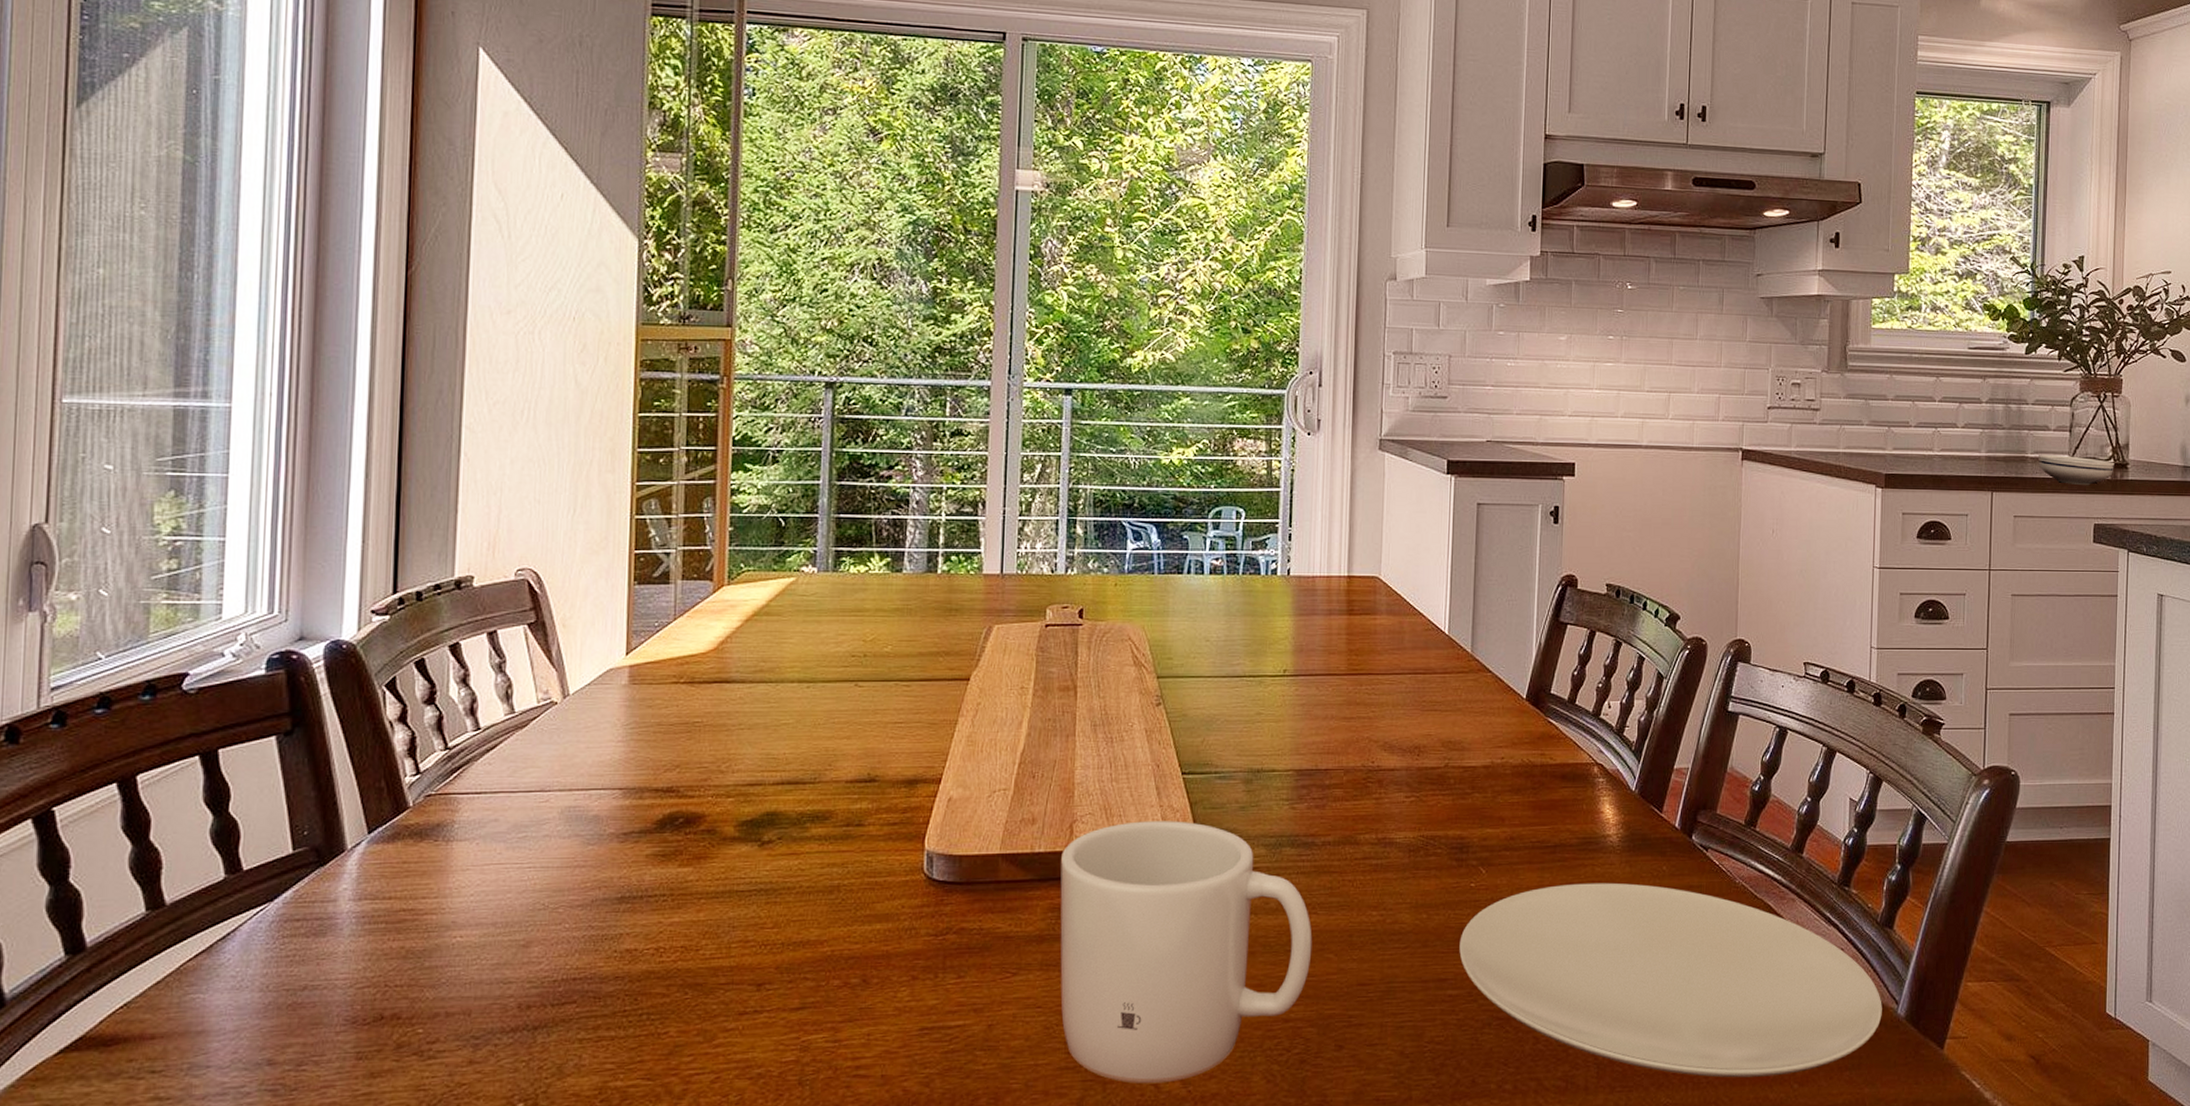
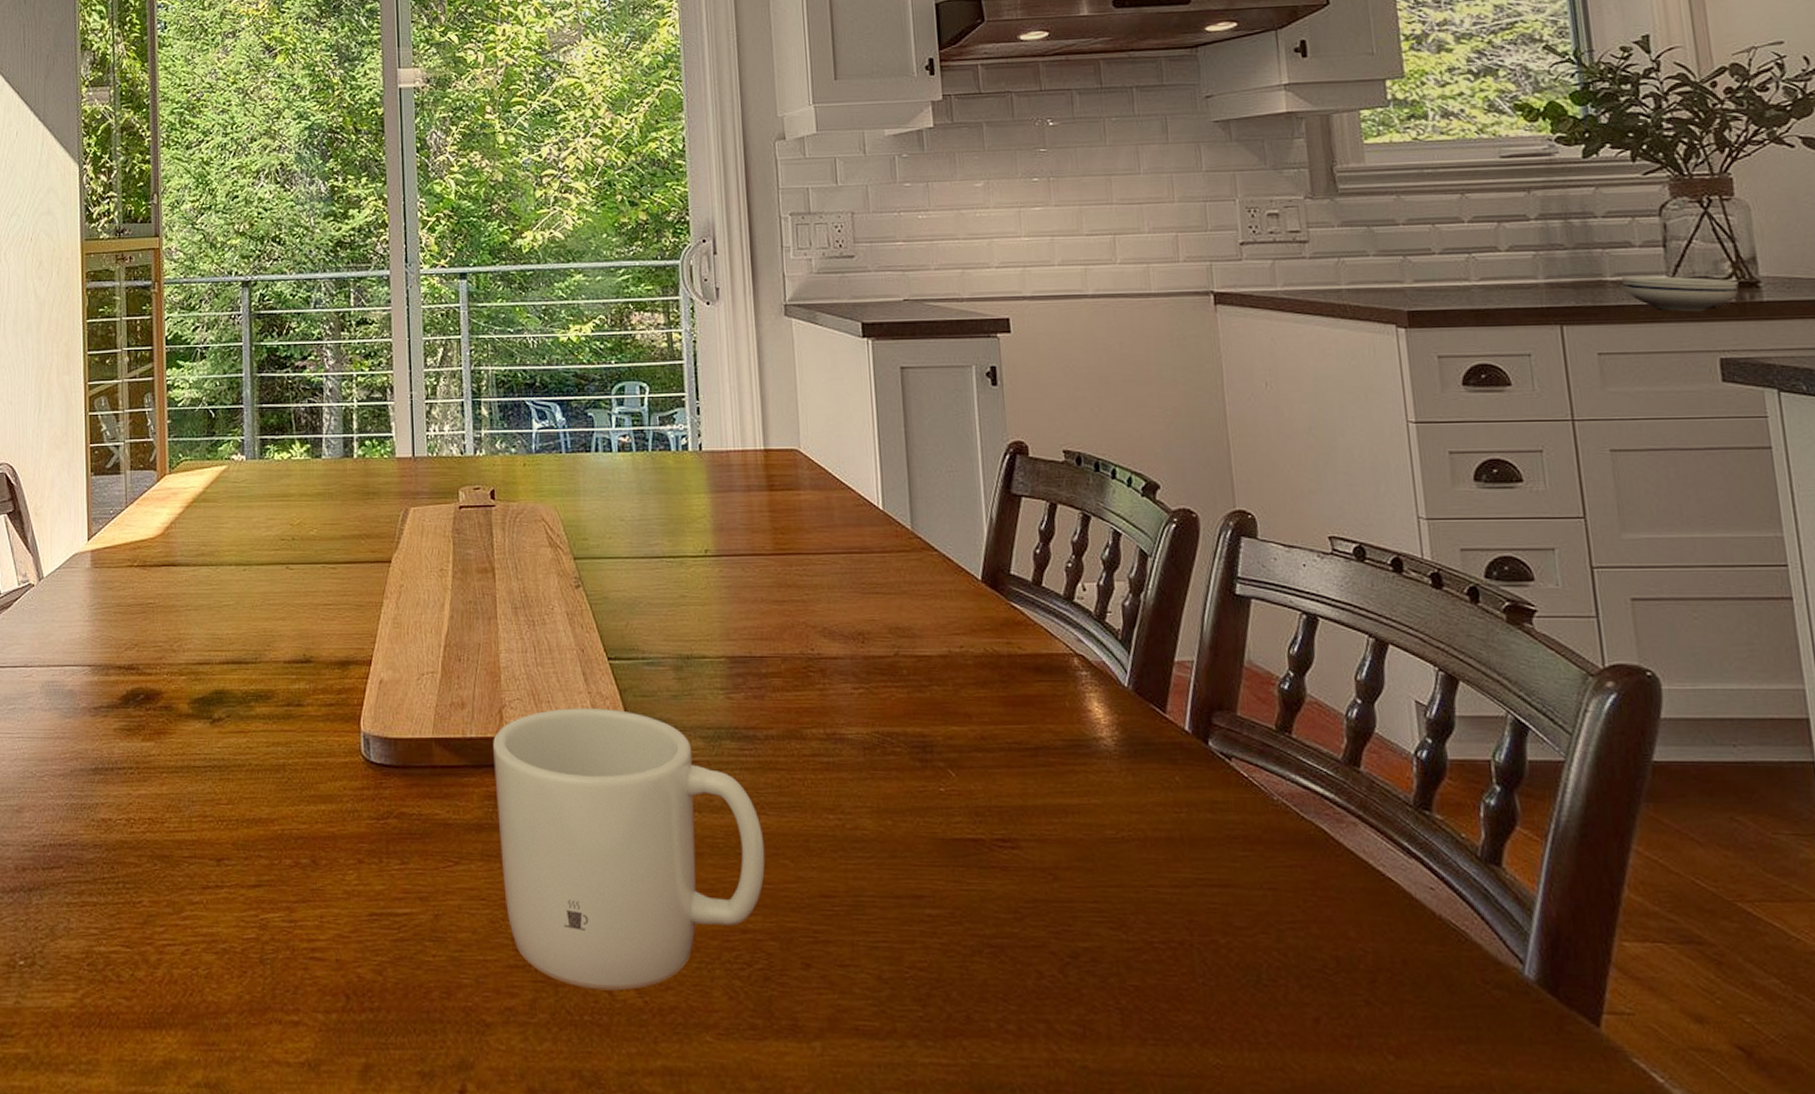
plate: present [1459,882,1882,1078] -> none [933,792,1502,1043]

